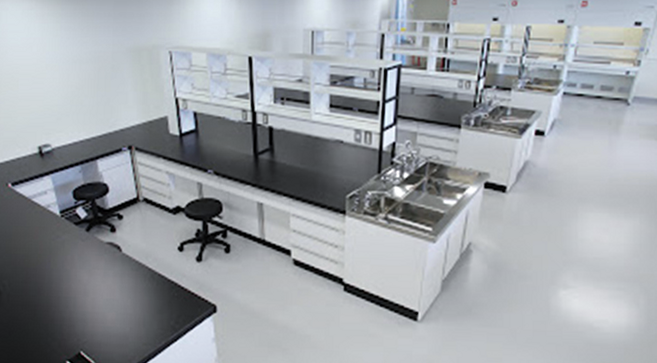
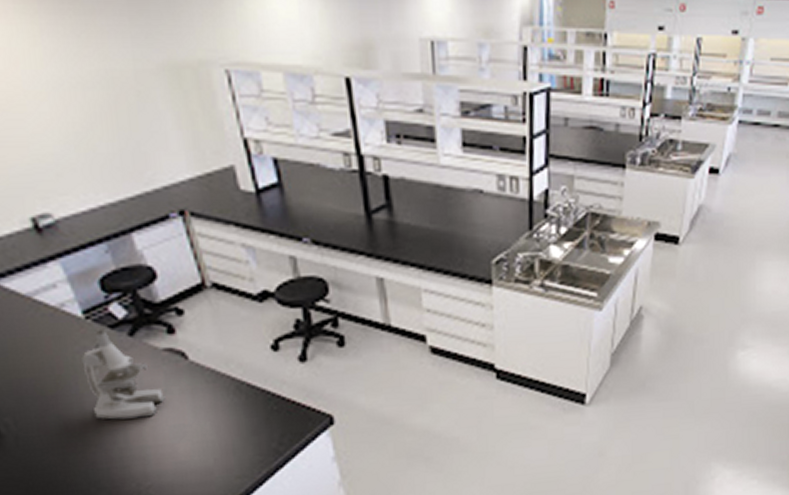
microscope: none [55,225,104,291] -> present [82,329,166,420]

